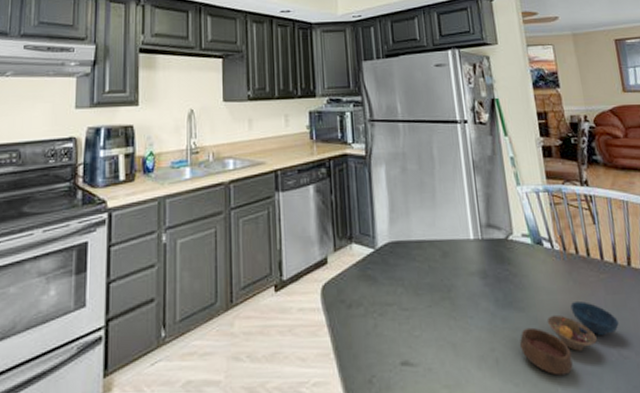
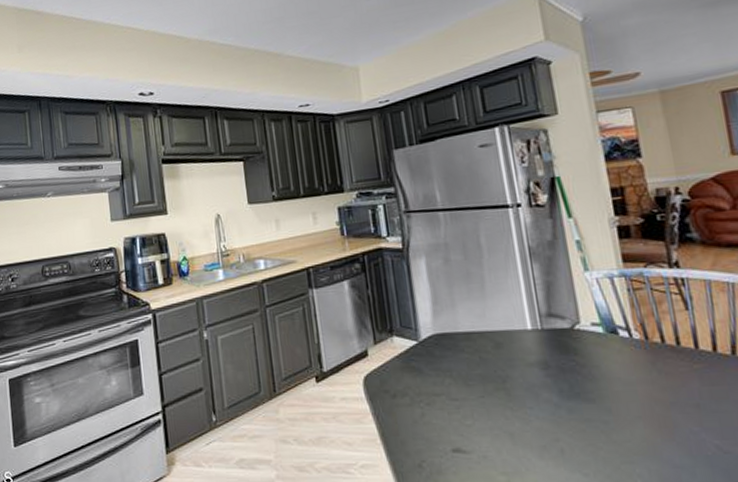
bowl: present [519,300,619,376] -> none [588,392,718,468]

